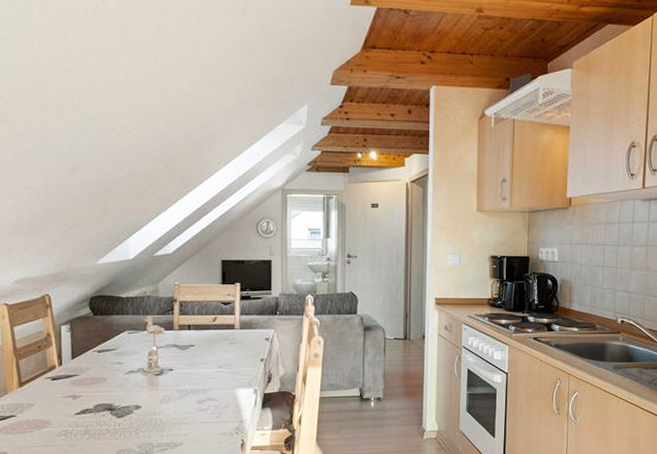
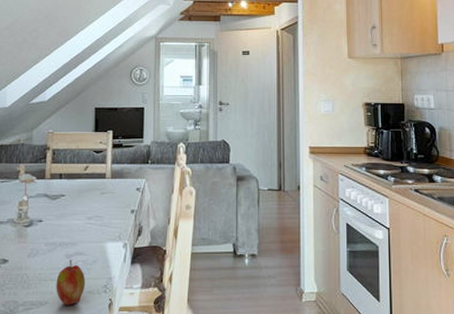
apple: none [189,405,218,446] -> present [56,259,86,305]

